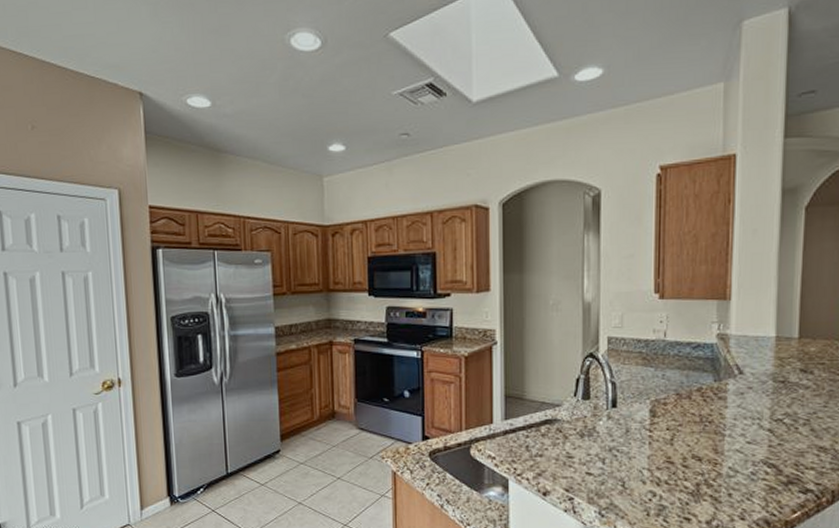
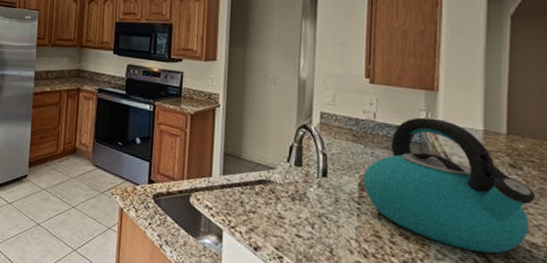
kettle: none [654,330,826,463] -> present [363,117,536,254]

